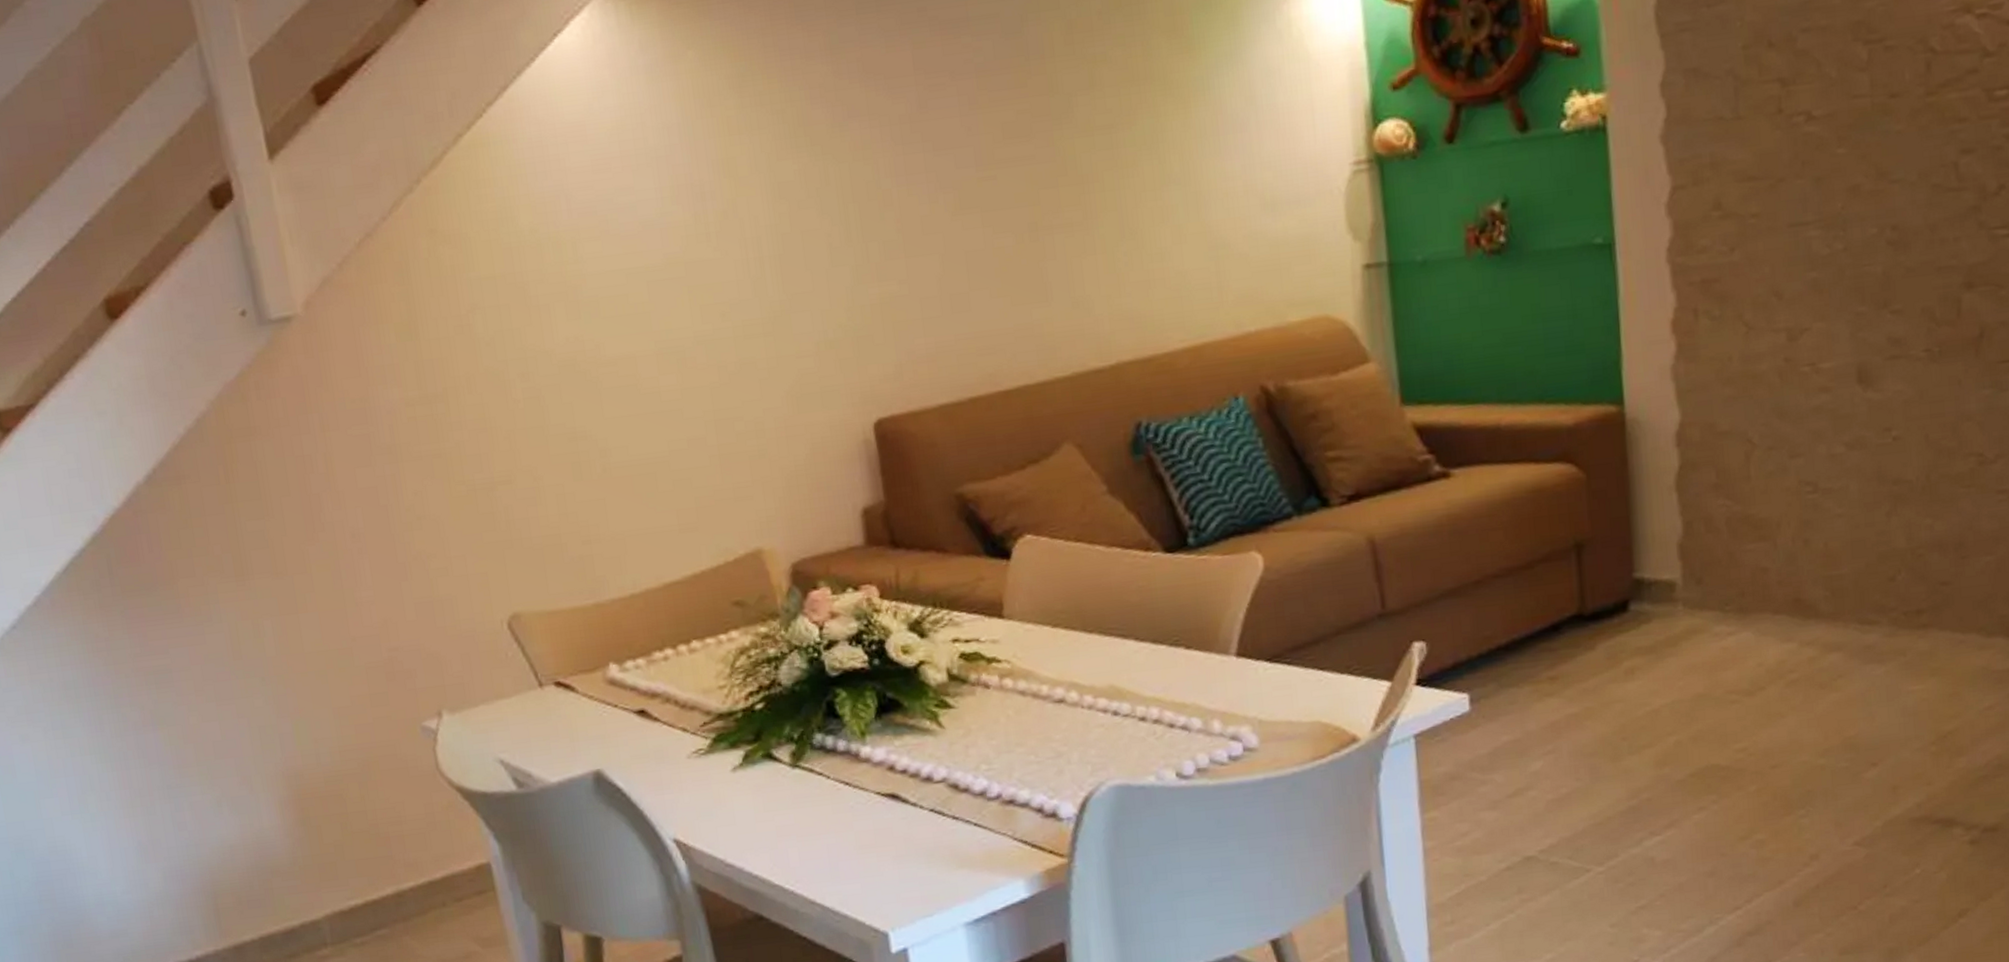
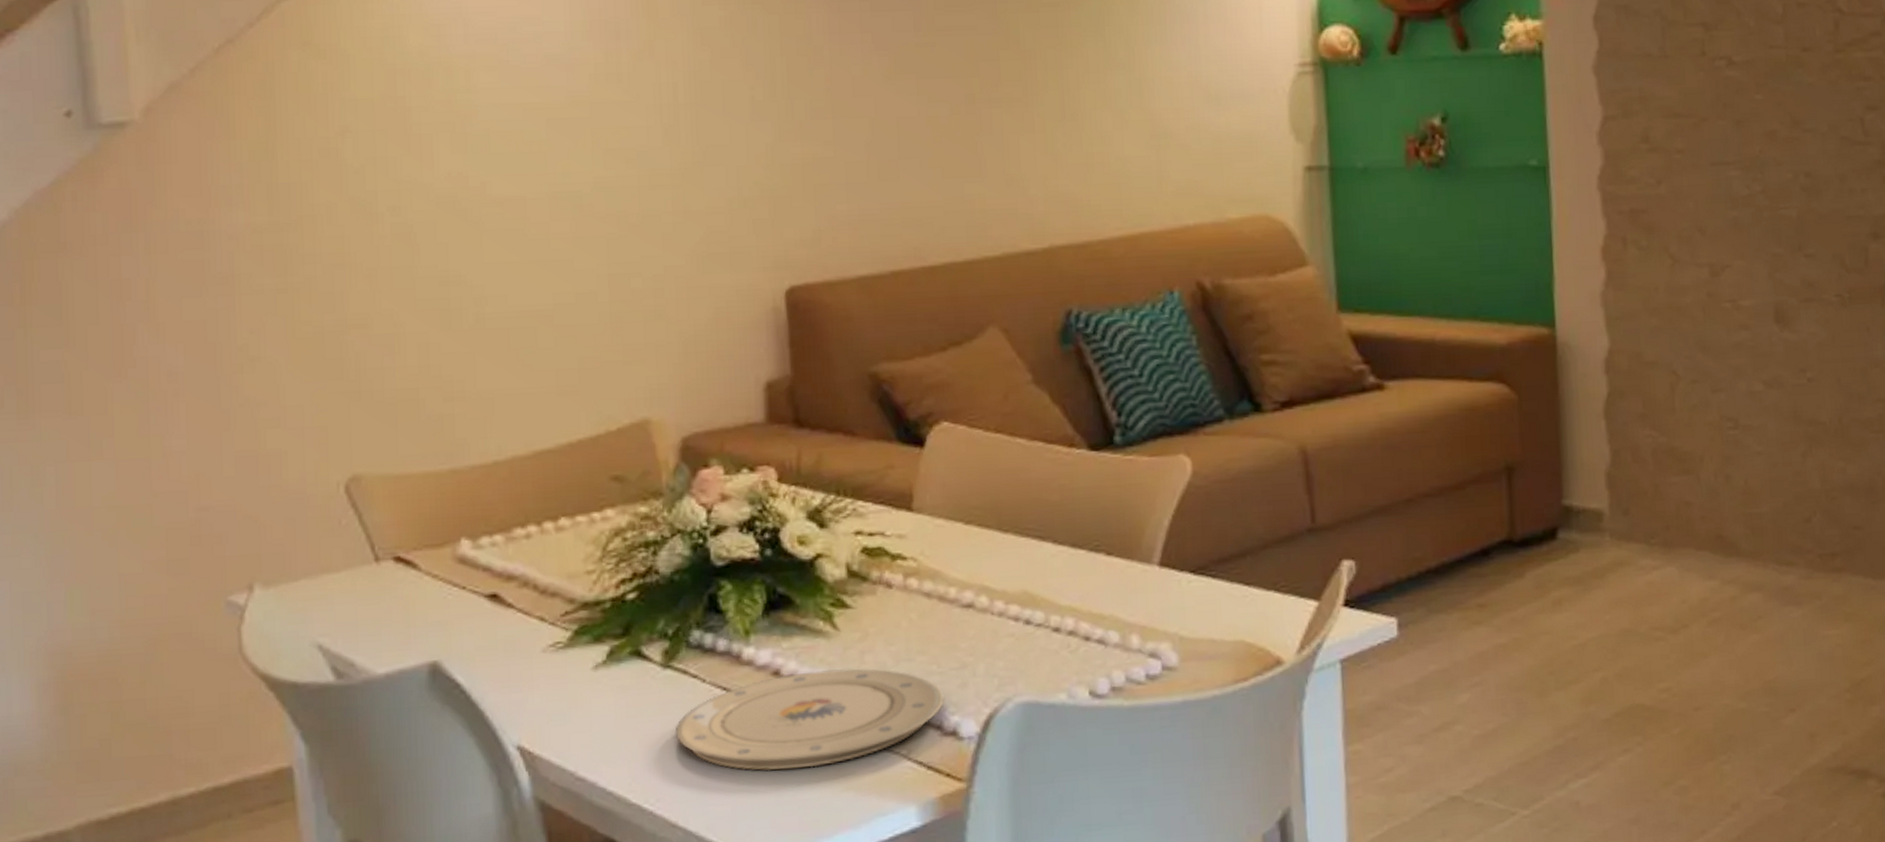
plate: none [806,761,1044,854] -> present [674,668,945,771]

